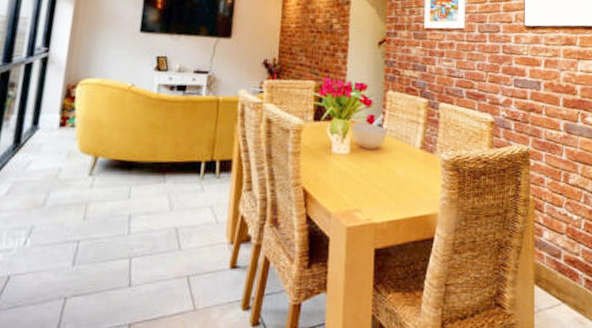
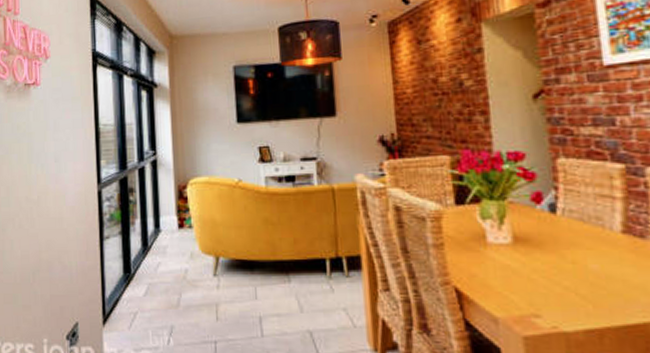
bowl: present [352,123,387,150] -> none [511,203,565,238]

